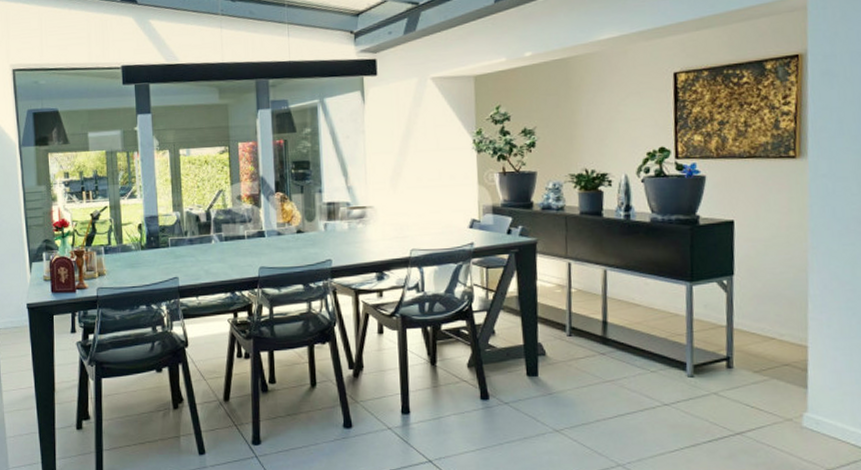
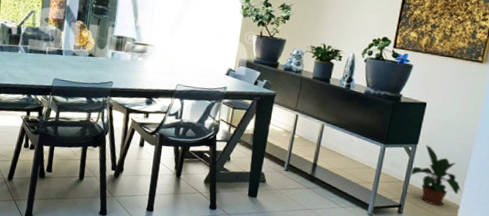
potted plant: none [731,274,806,351] -> present [409,145,462,206]

